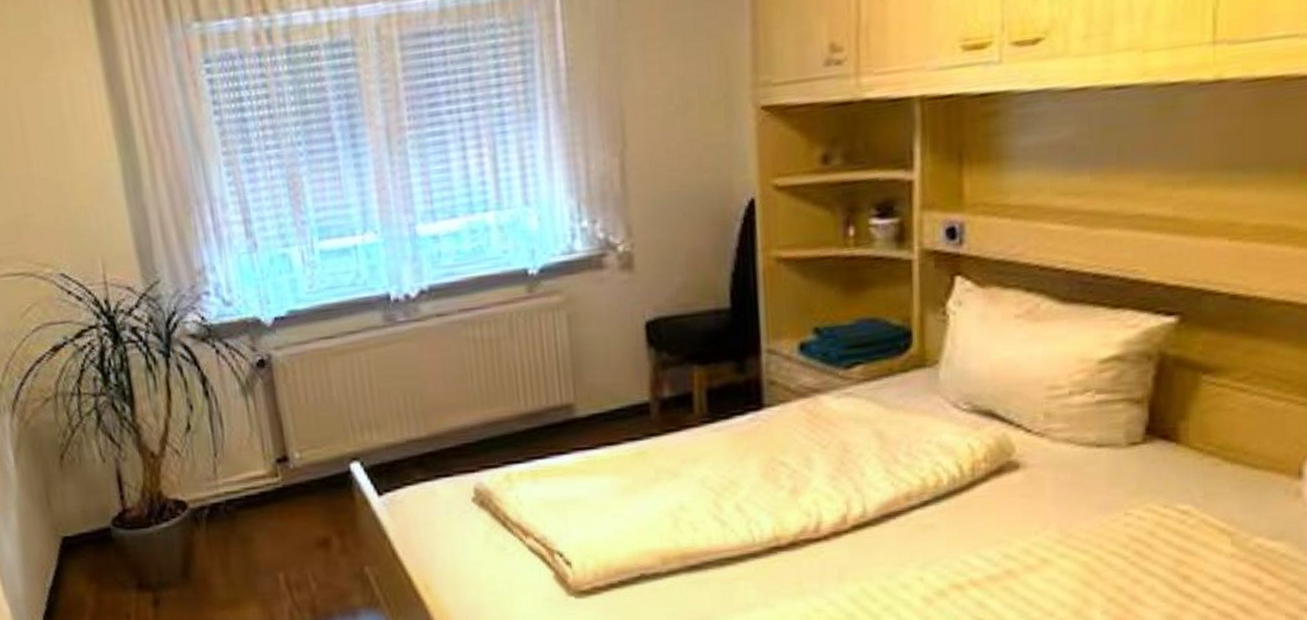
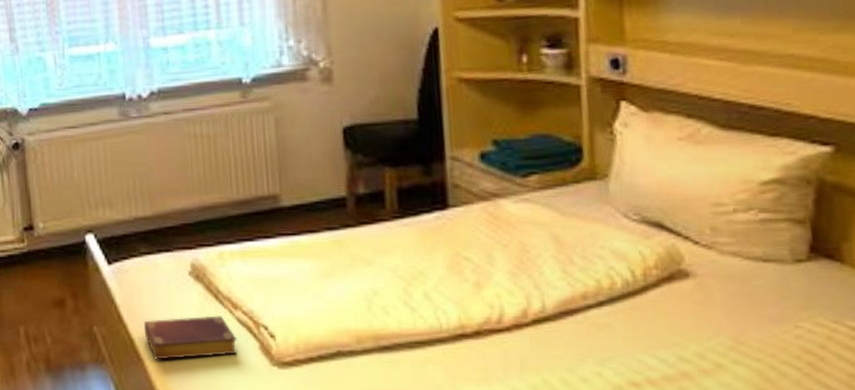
book: none [421,545,530,599] -> present [143,316,238,360]

